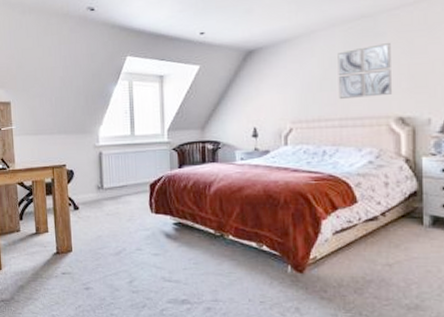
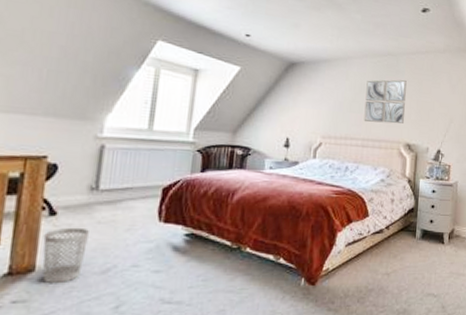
wastebasket: none [73,218,103,261] -> present [42,227,89,283]

